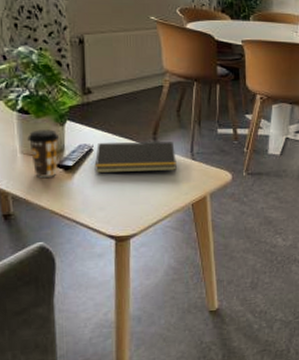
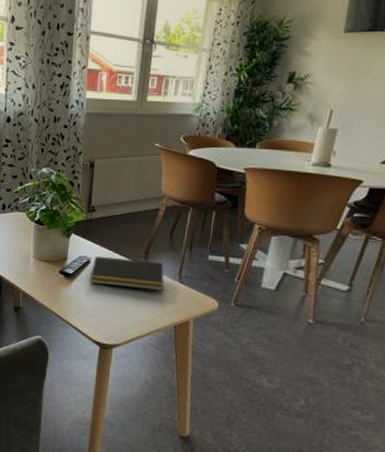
coffee cup: present [27,129,60,178] -> none [40,239,65,281]

